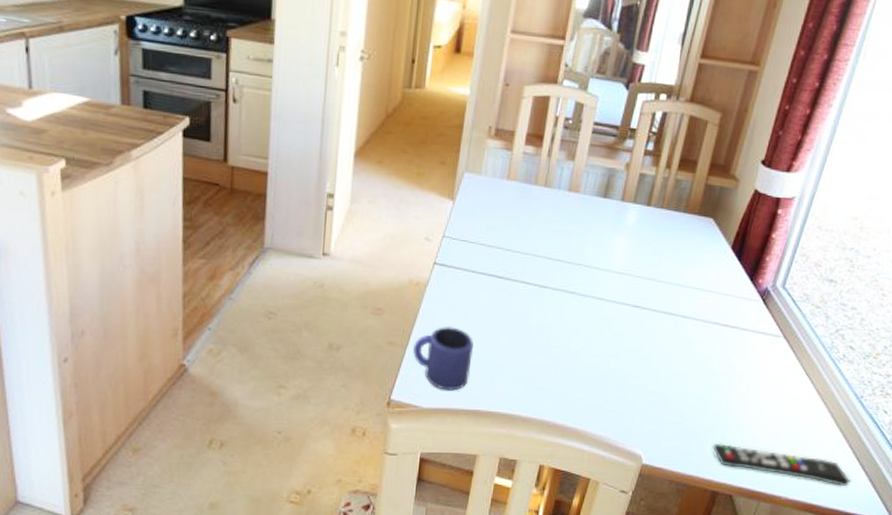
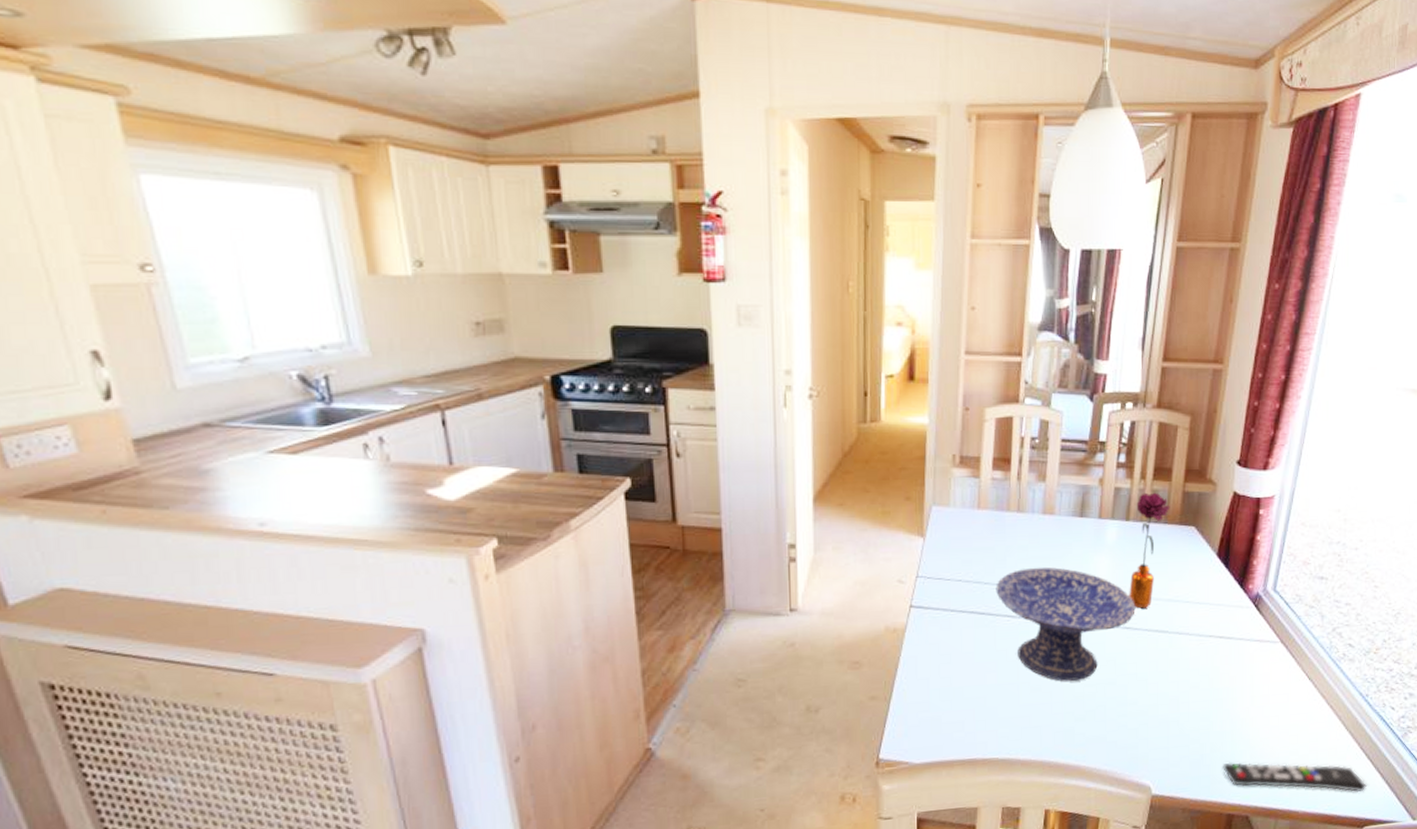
mug: present [413,326,474,391] -> none [898,671,962,742]
decorative bowl: none [515,240,647,350] -> present [996,566,1136,681]
flower: none [642,181,692,290] -> present [1129,492,1170,609]

